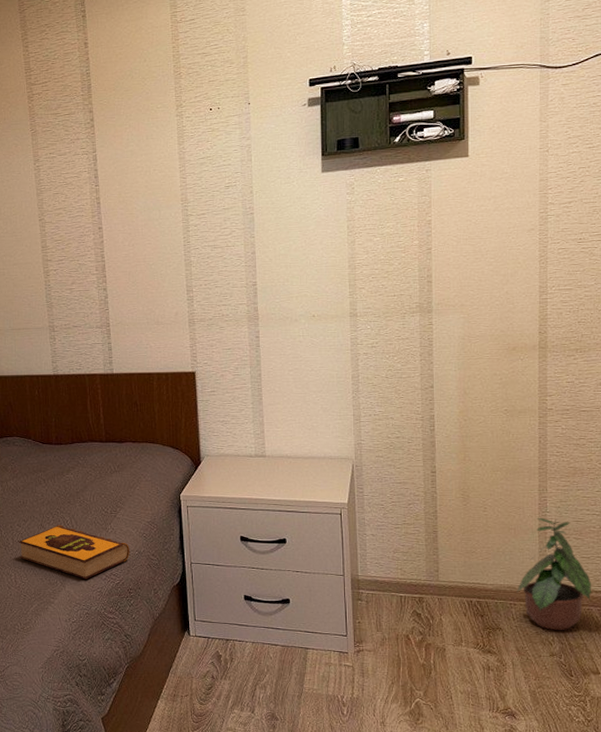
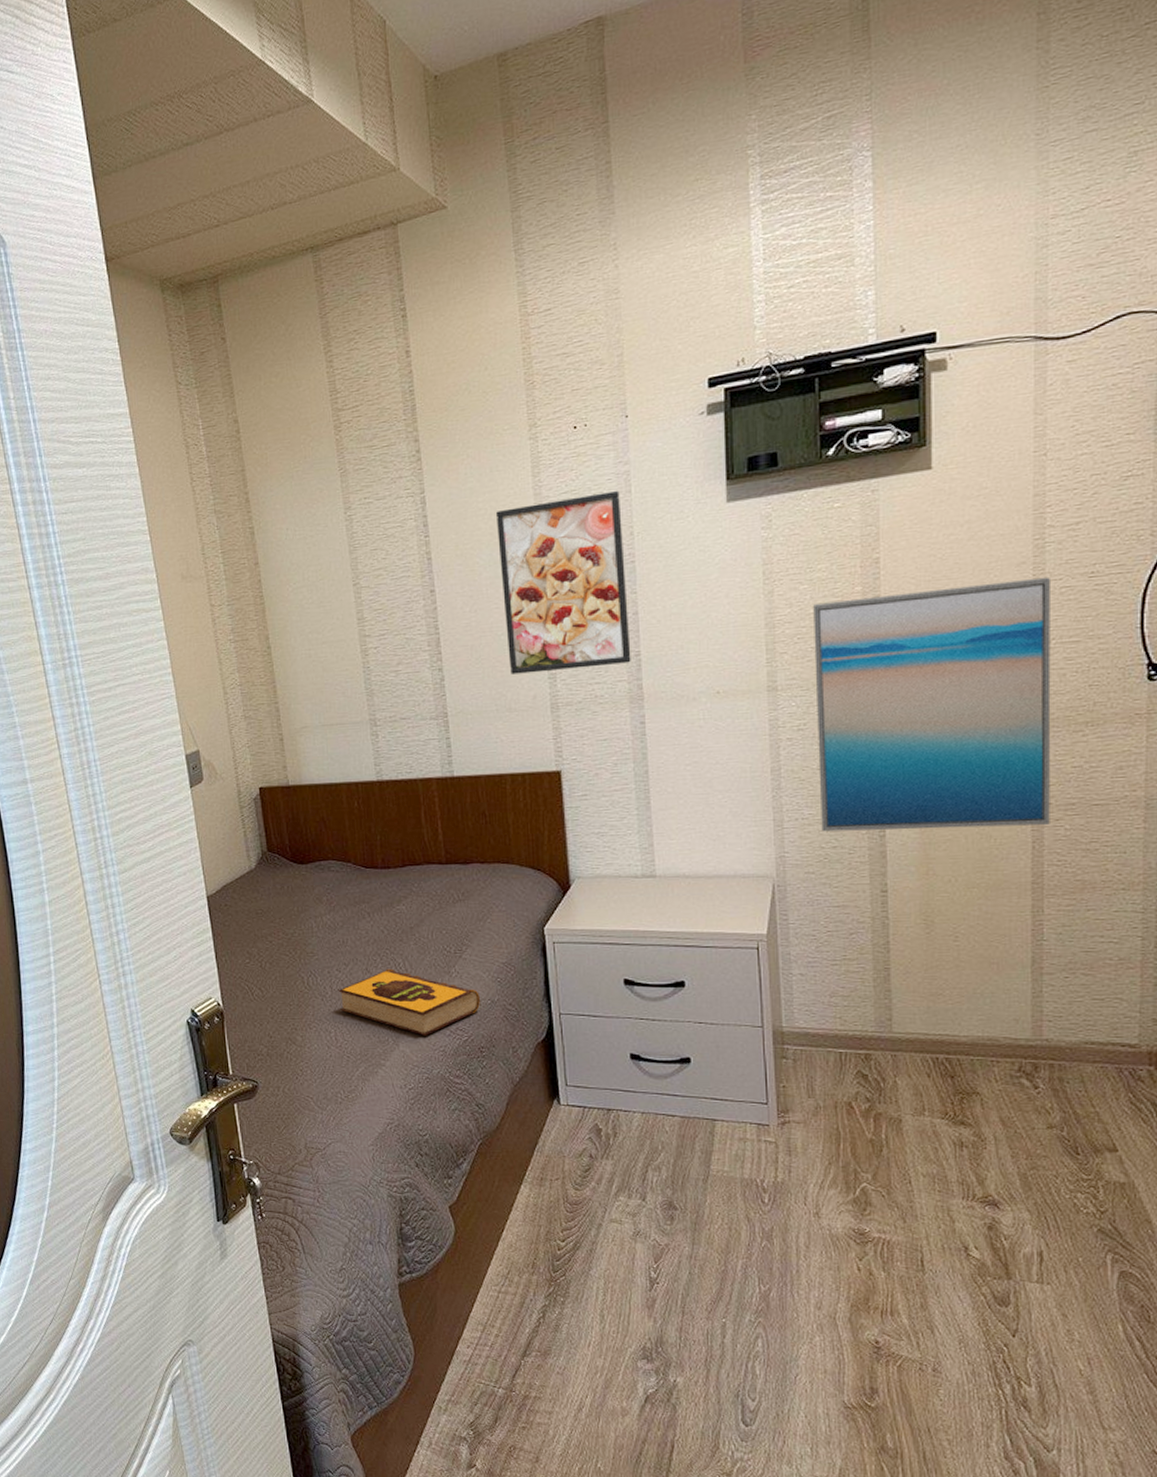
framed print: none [150,159,250,296] -> present [495,491,631,674]
wall art: none [384,240,552,426] -> present [813,577,1051,832]
potted plant: present [517,517,592,630] -> none [1000,947,1107,1094]

